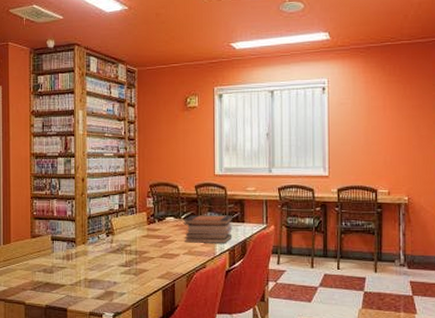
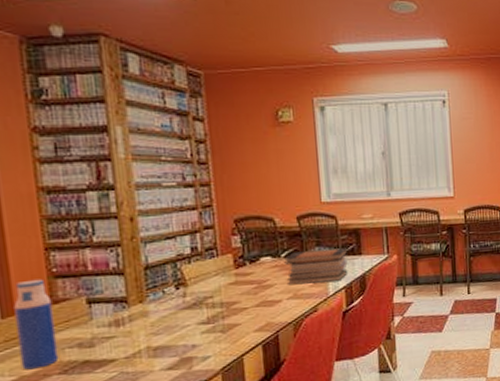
water bottle: none [11,219,32,284] -> present [14,279,59,370]

